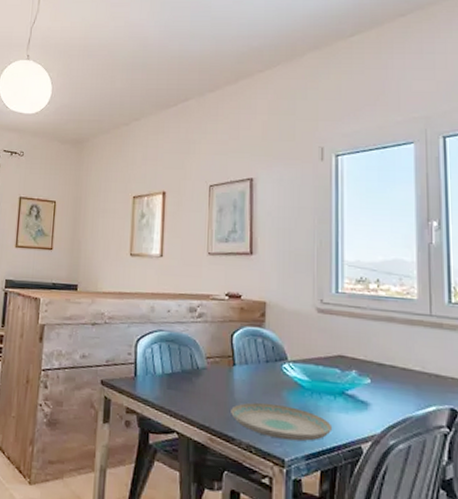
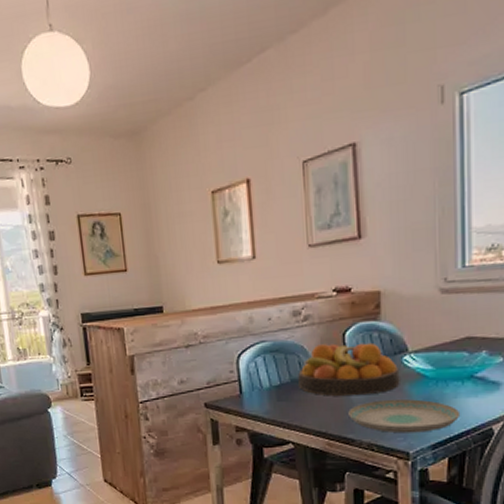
fruit bowl: none [188,341,279,396] -> present [298,342,400,396]

